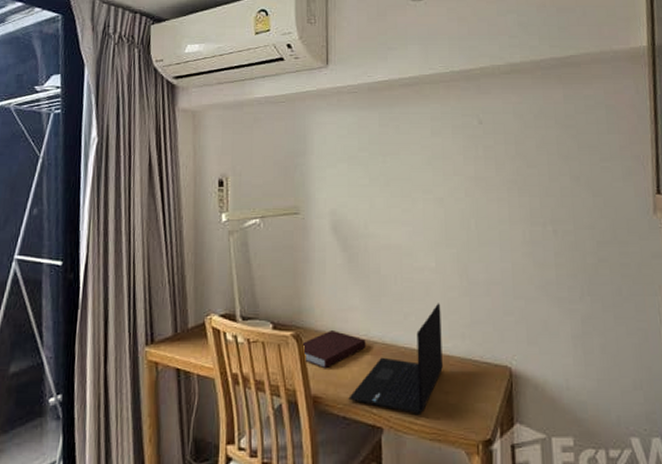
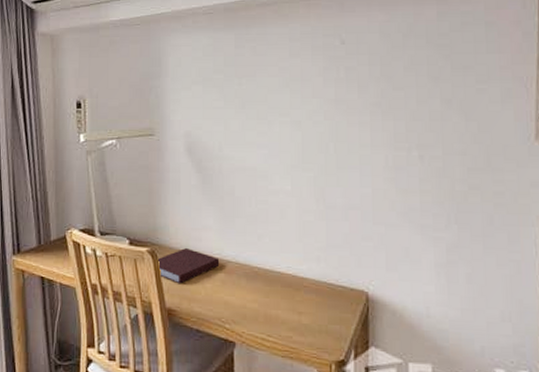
laptop: present [348,303,443,416] -> none [202,226,296,333]

